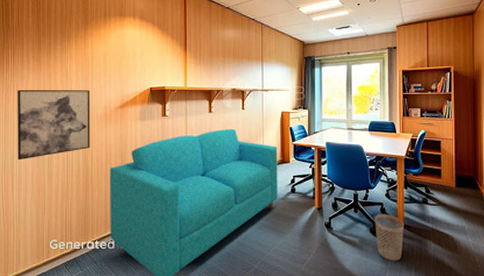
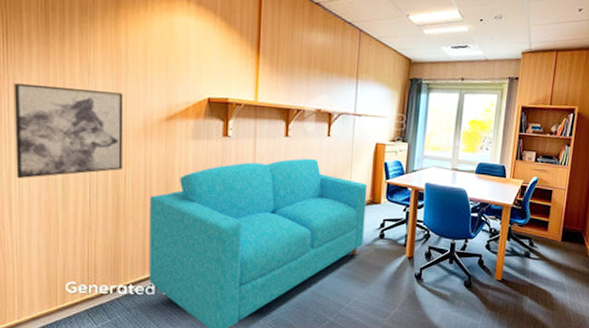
wastebasket: present [375,214,404,261] -> none [469,267,502,317]

